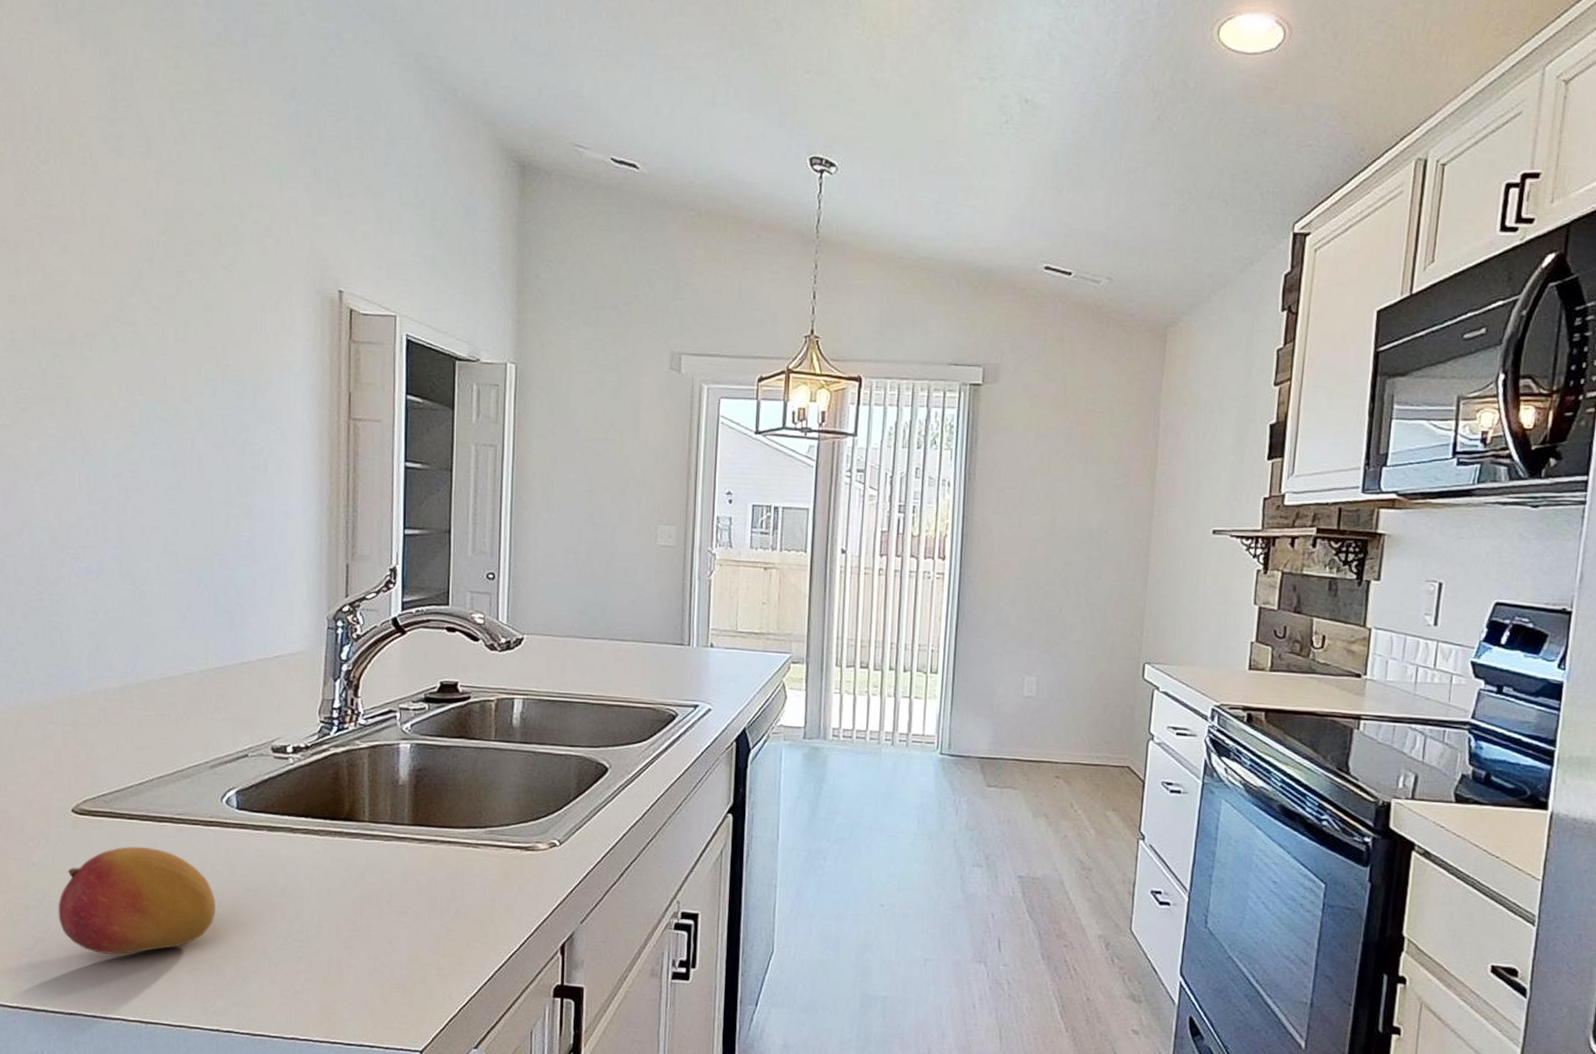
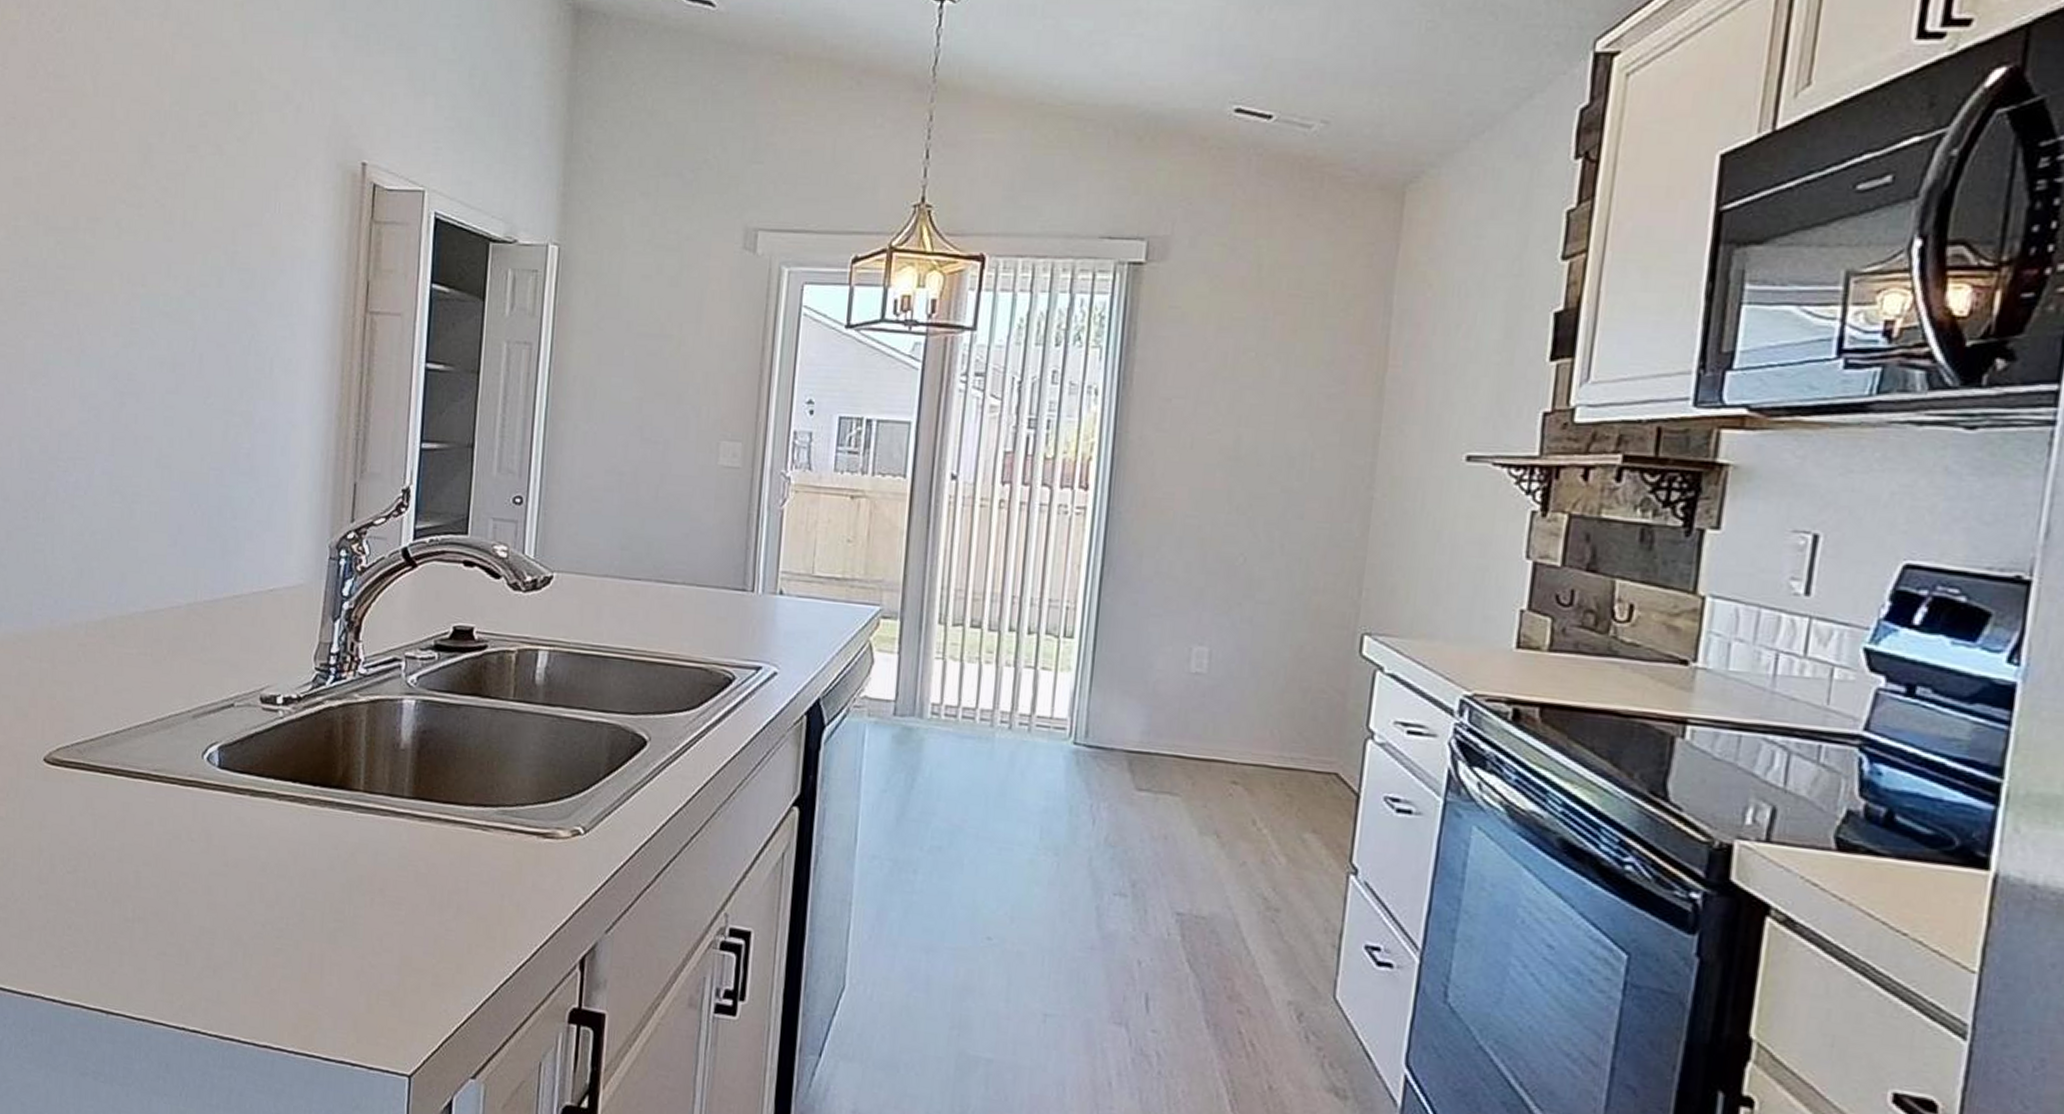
fruit: present [58,846,217,955] -> none [22,805,190,930]

